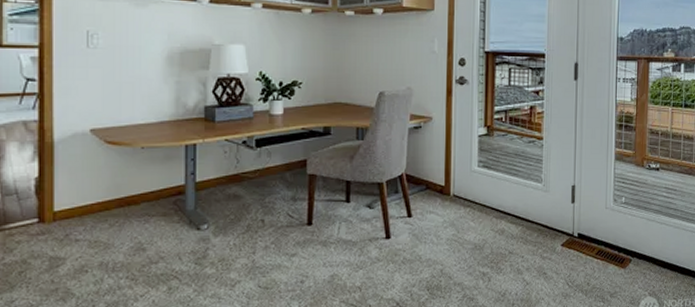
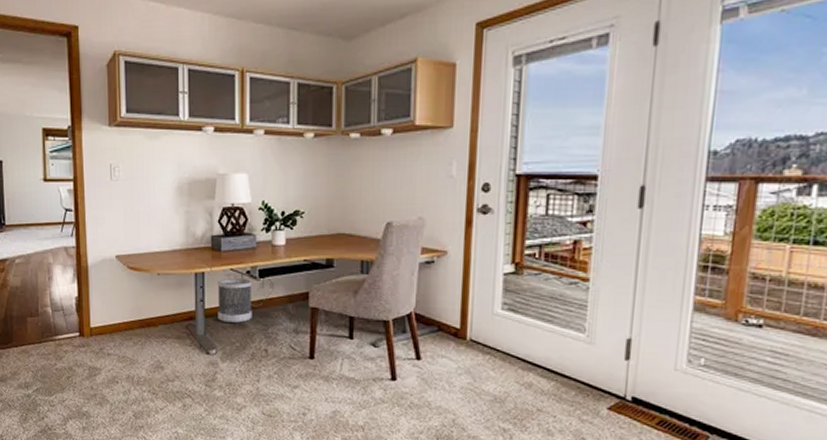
wastebasket: none [210,148,249,195] -> present [217,277,252,323]

